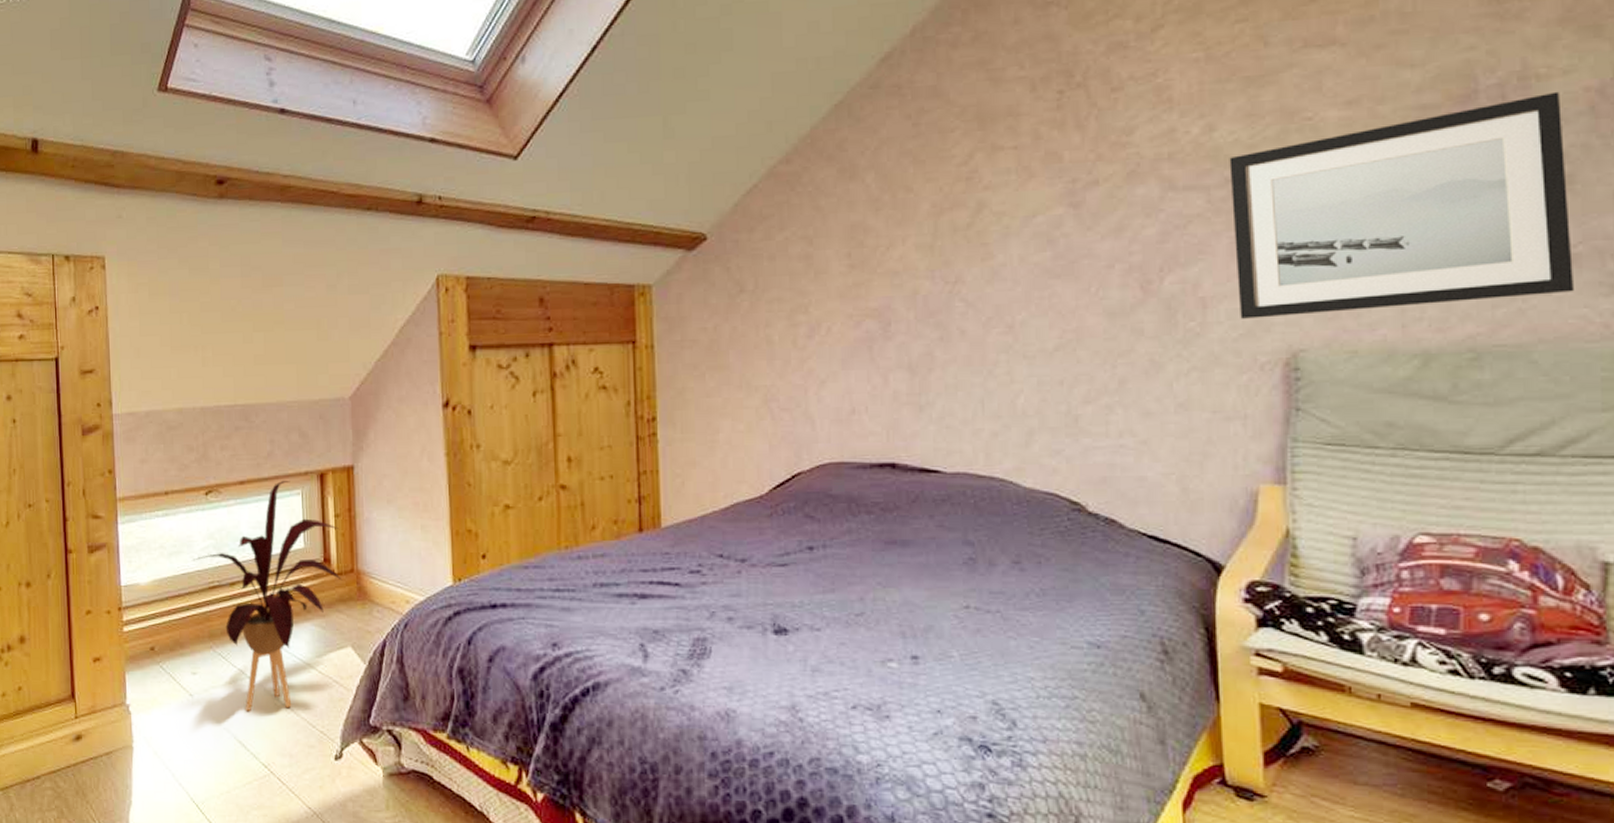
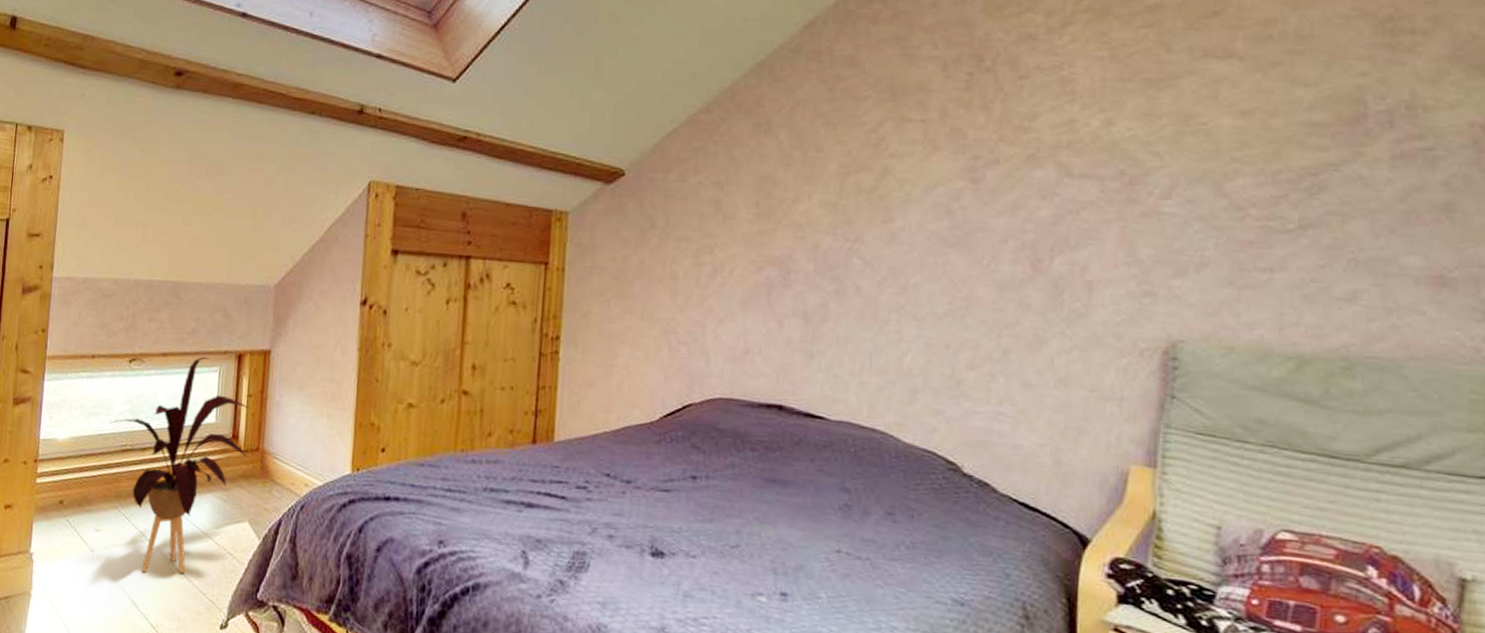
wall art: present [1229,91,1574,319] -> none [1123,123,1448,315]

